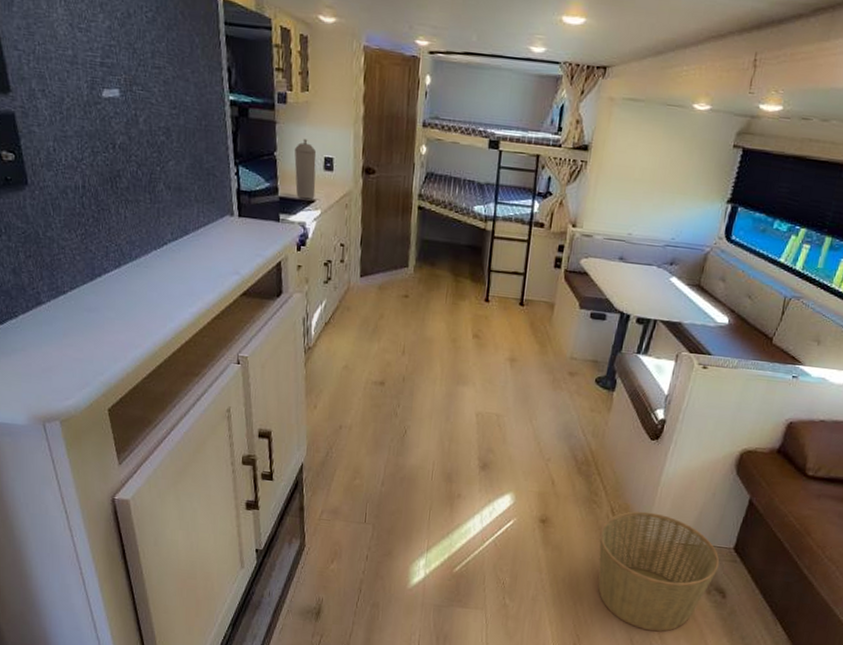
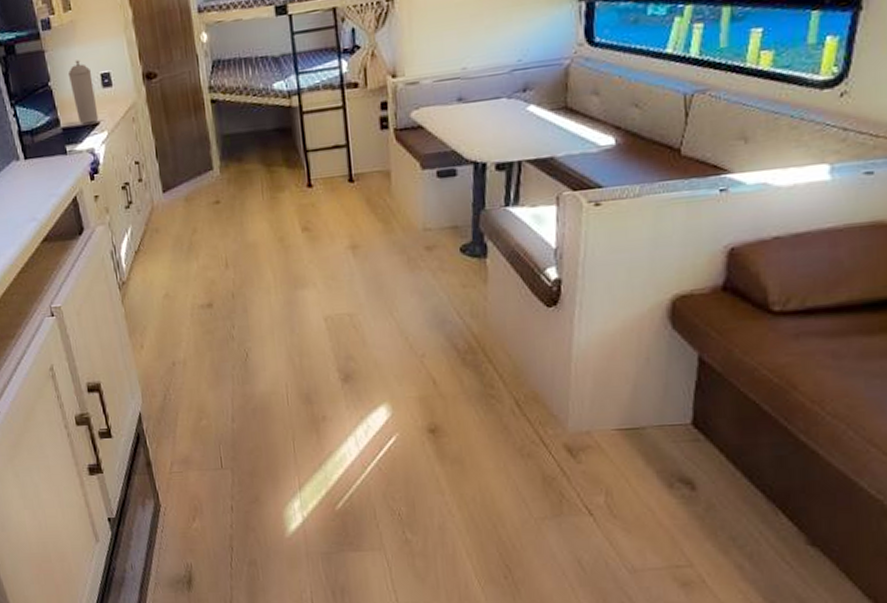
basket: present [598,511,720,632] -> none [507,396,677,547]

